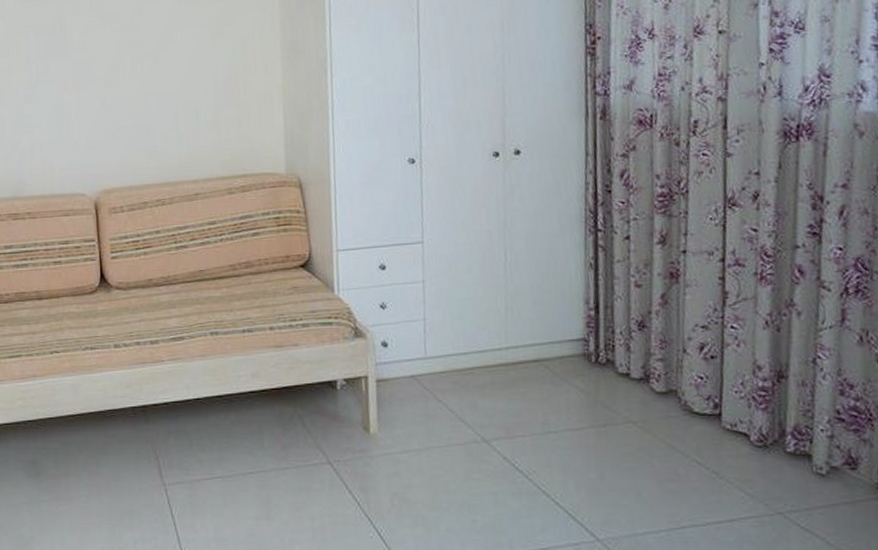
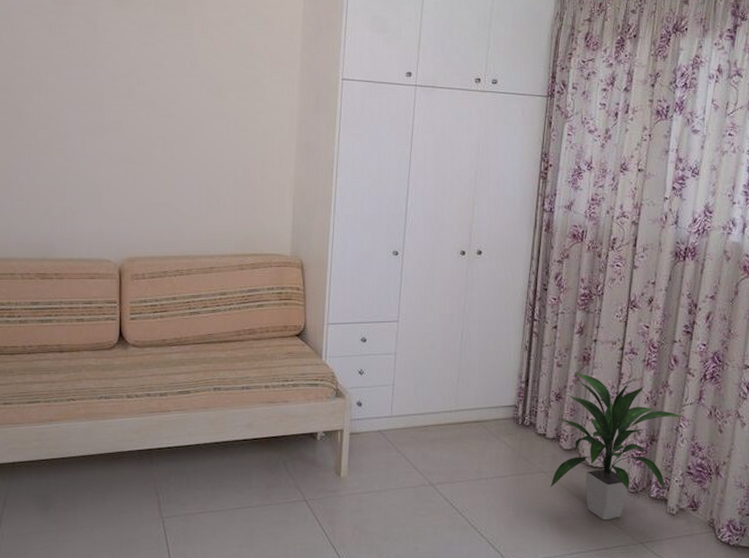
indoor plant: none [642,293,823,484] -> present [549,372,685,520]

